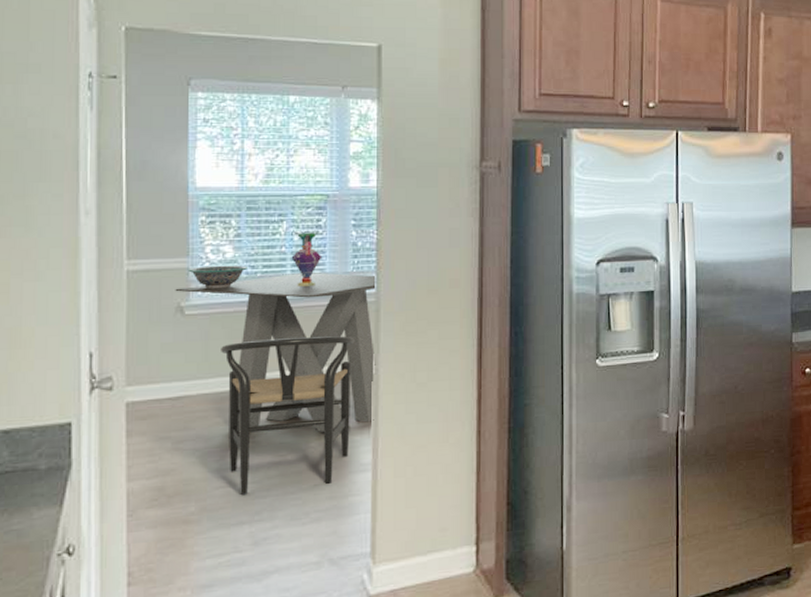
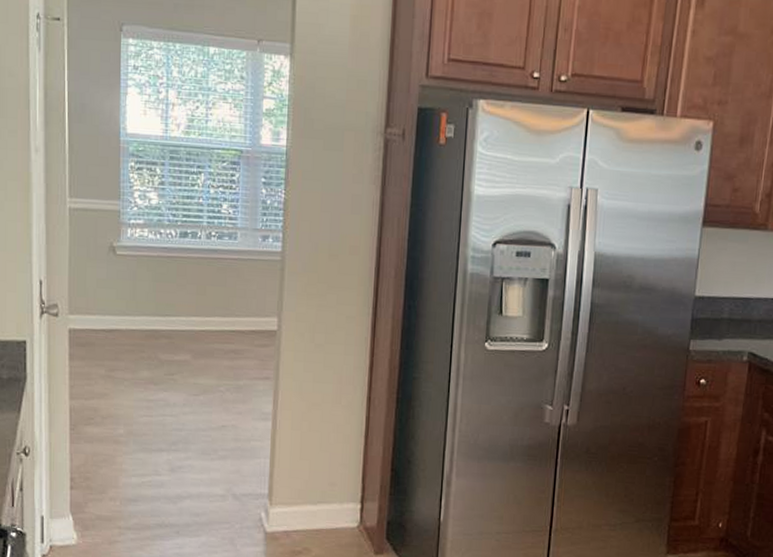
dining table: present [175,273,376,432] -> none [109,225,281,379]
decorative bowl: present [188,265,247,290] -> none [119,210,169,234]
chair: present [221,336,355,495] -> none [146,285,261,426]
vase: present [291,232,321,287] -> none [207,186,234,239]

